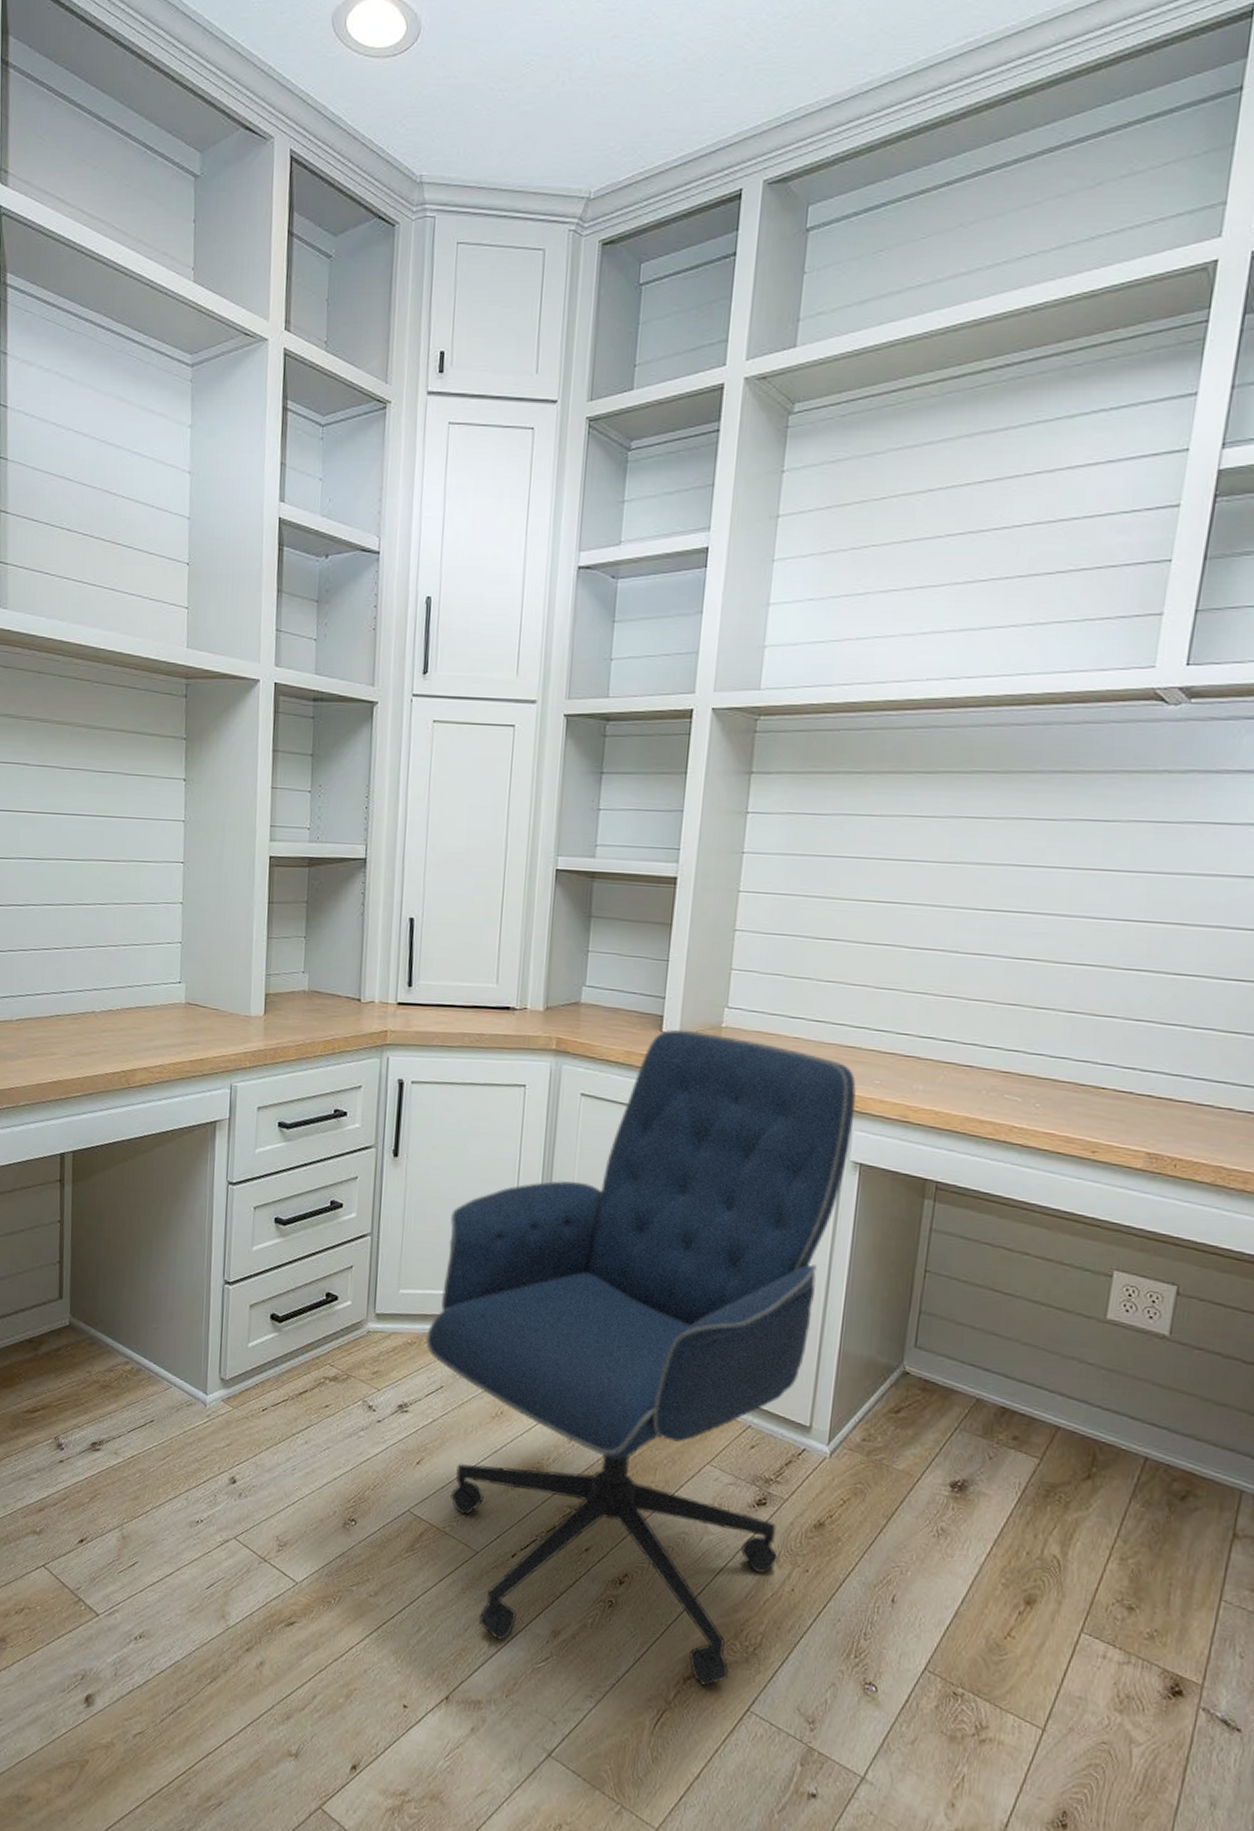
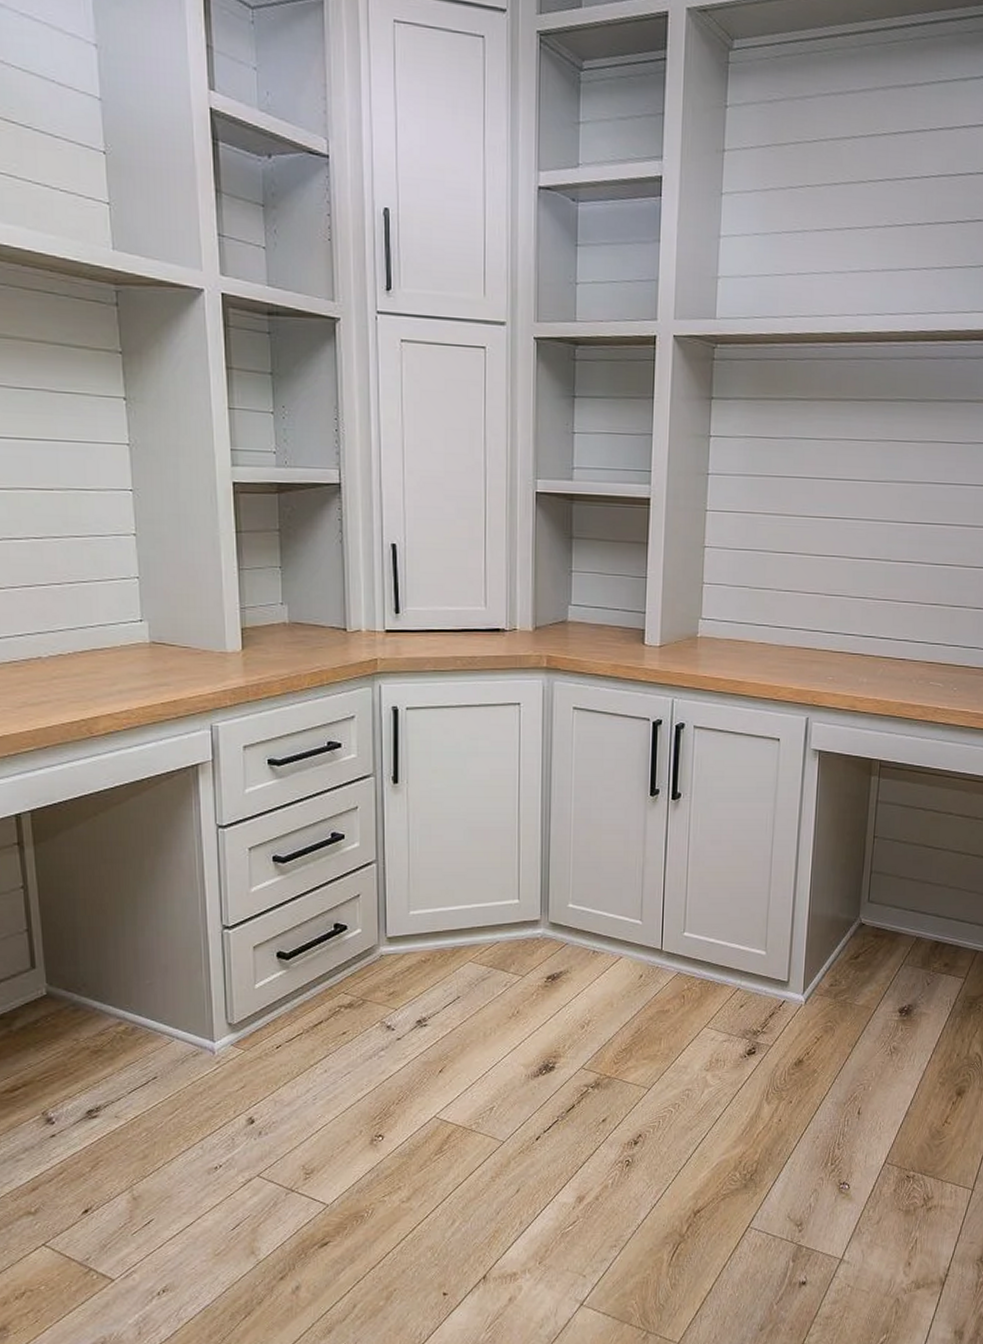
office chair: present [426,1029,856,1686] -> none [440,641,814,1215]

